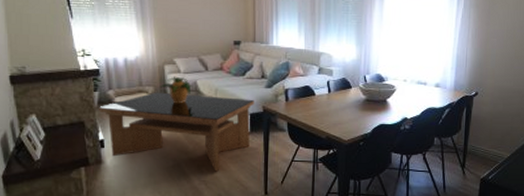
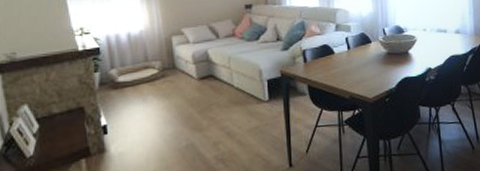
coffee table: present [99,92,254,172] -> none [101,64,271,148]
potted plant: present [158,76,193,103] -> none [166,46,204,76]

